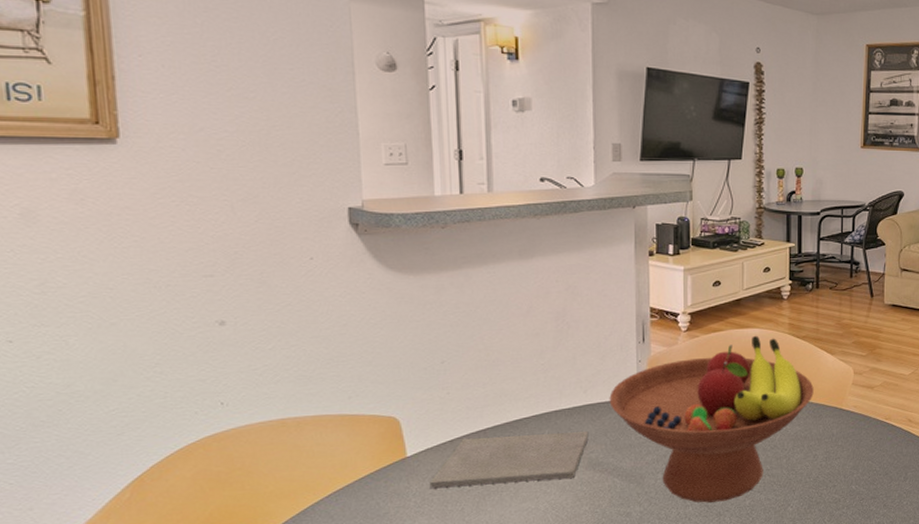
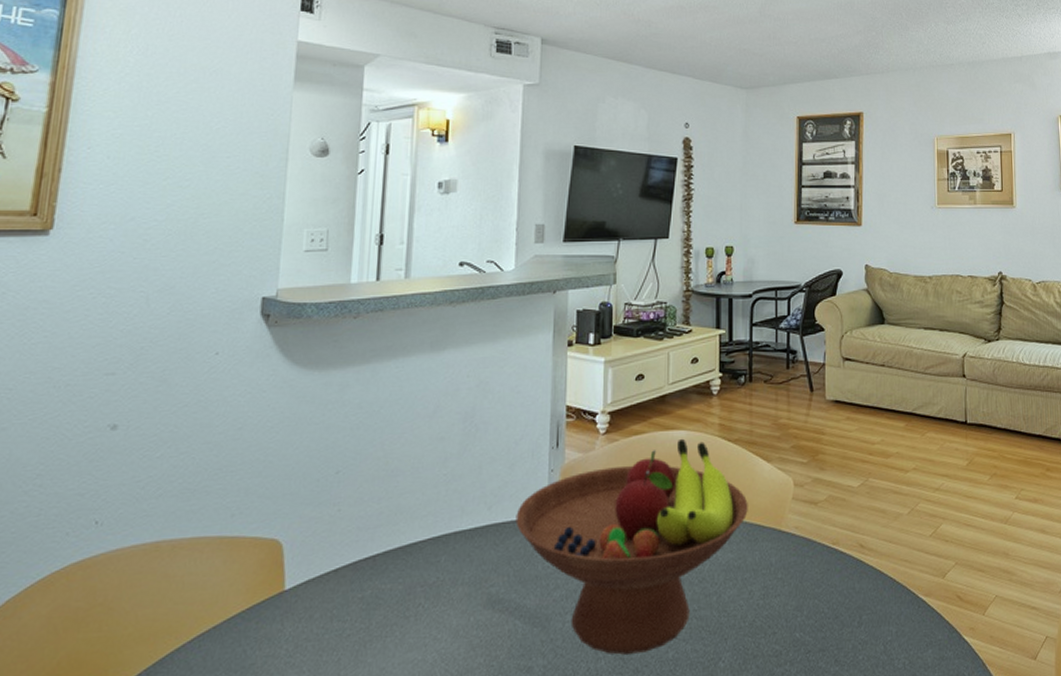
notepad: present [429,431,589,489] -> none [305,559,490,633]

